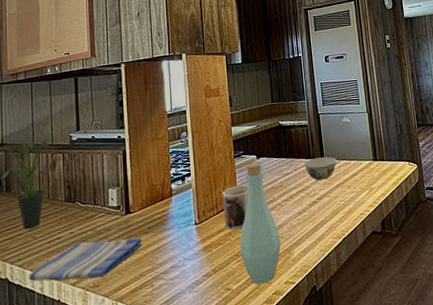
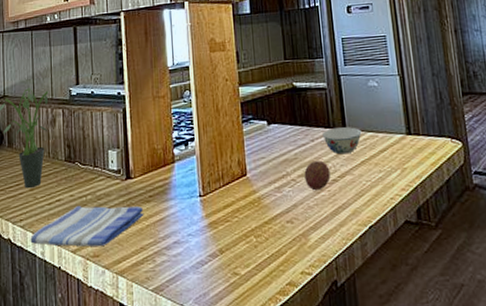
mug: present [222,184,250,230] -> none [229,154,260,206]
bottle: present [239,162,282,285] -> none [248,129,297,272]
fruit: none [288,186,311,212] -> present [304,160,331,191]

